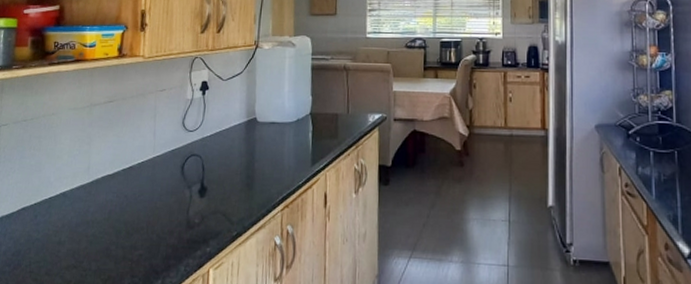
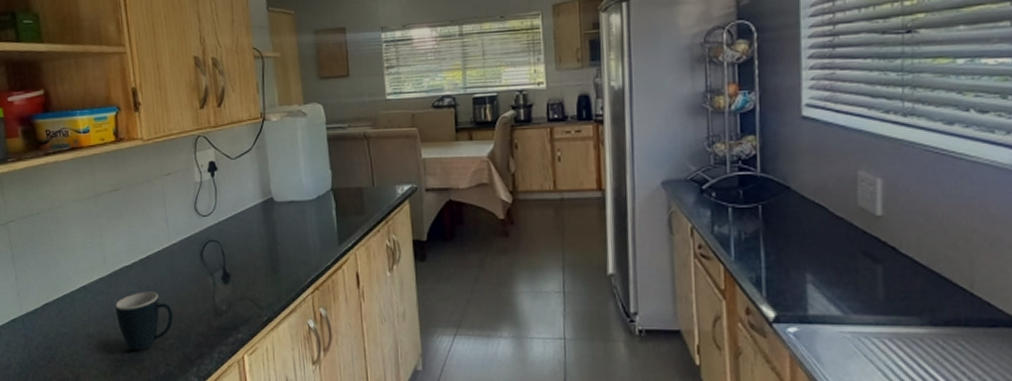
mug: none [90,201,147,261] -> present [115,291,174,351]

